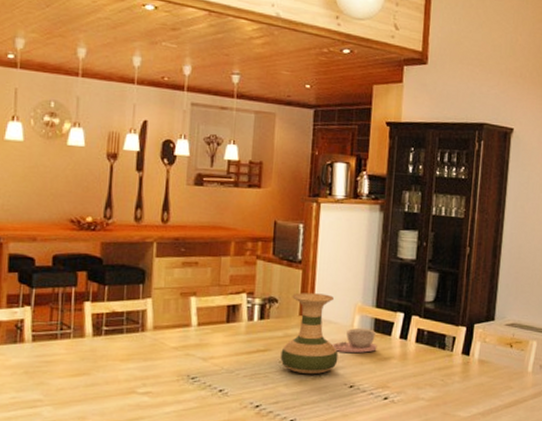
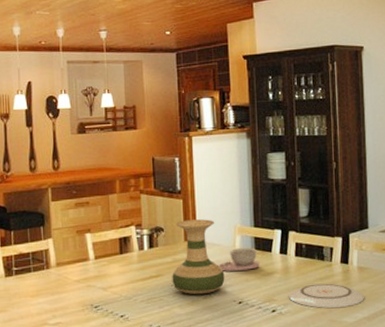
plate: none [404,373,481,401] -> present [289,283,364,309]

